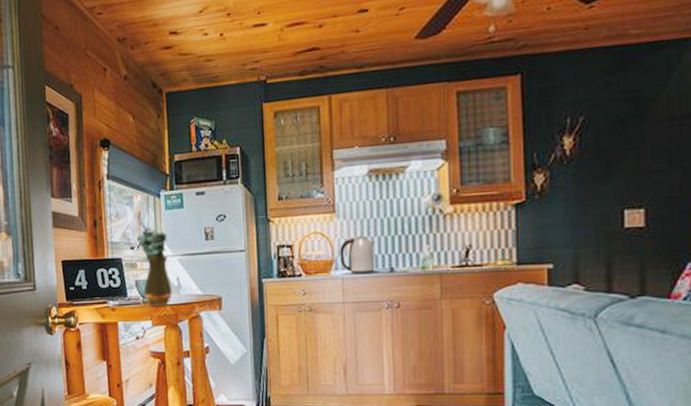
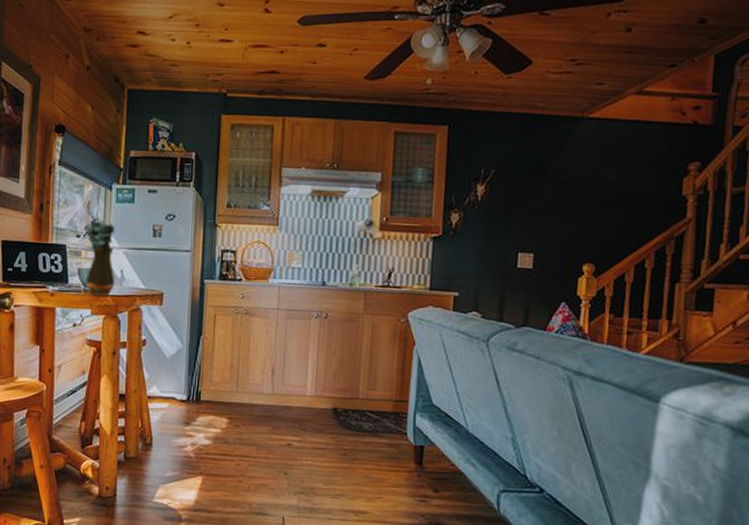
kettle: present [340,236,376,275] -> none [278,250,311,286]

